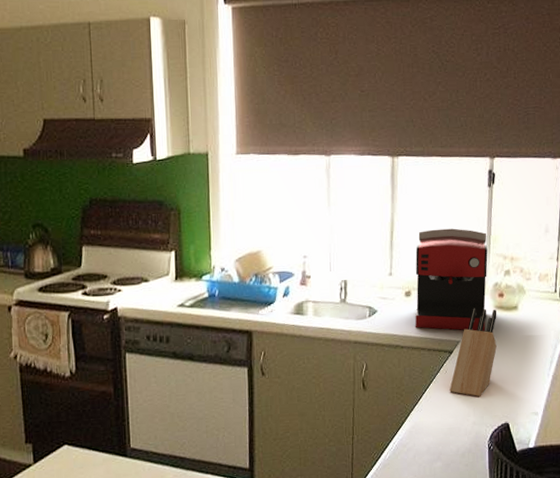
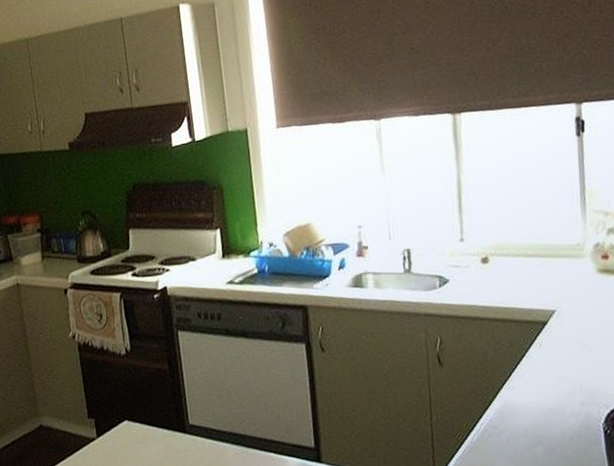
coffee maker: present [415,228,488,331] -> none [490,185,588,299]
knife block: present [449,308,497,398] -> none [546,272,605,374]

